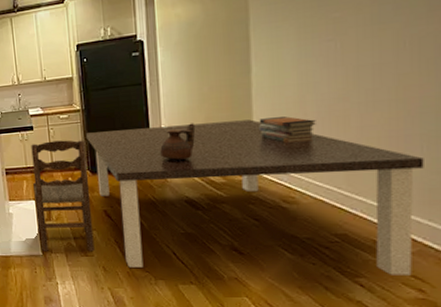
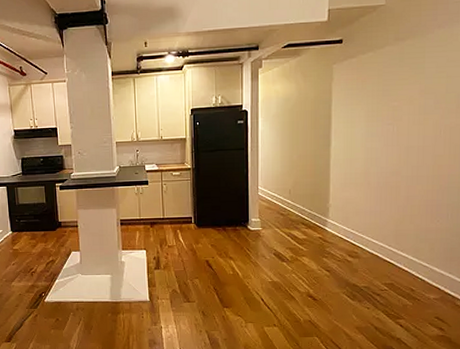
dining chair: present [31,140,95,252] -> none [145,195,196,298]
dining table: present [86,119,424,275] -> none [195,186,448,317]
ceramic jug: present [160,123,196,161] -> none [256,186,285,218]
book stack: present [259,116,316,143] -> none [334,185,376,207]

